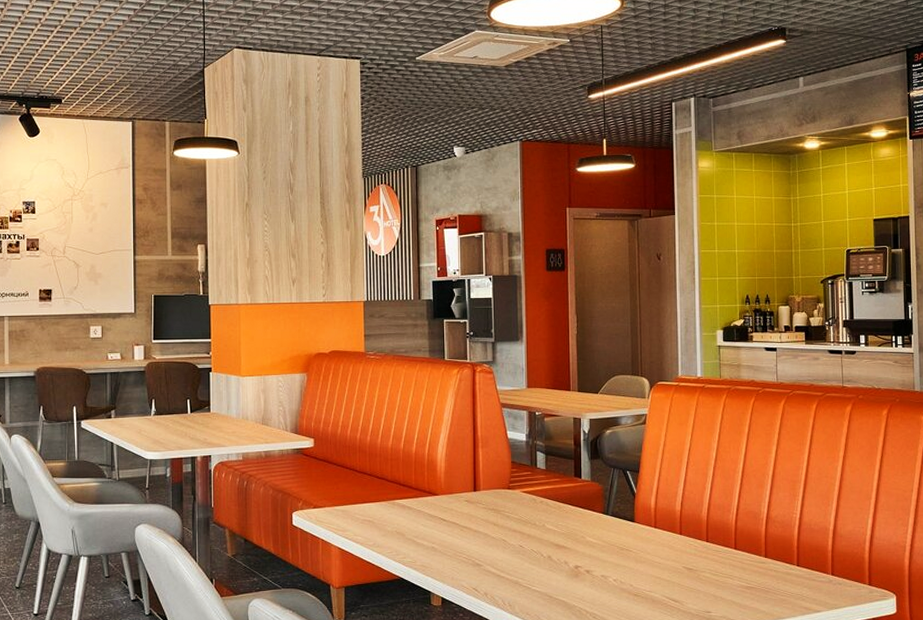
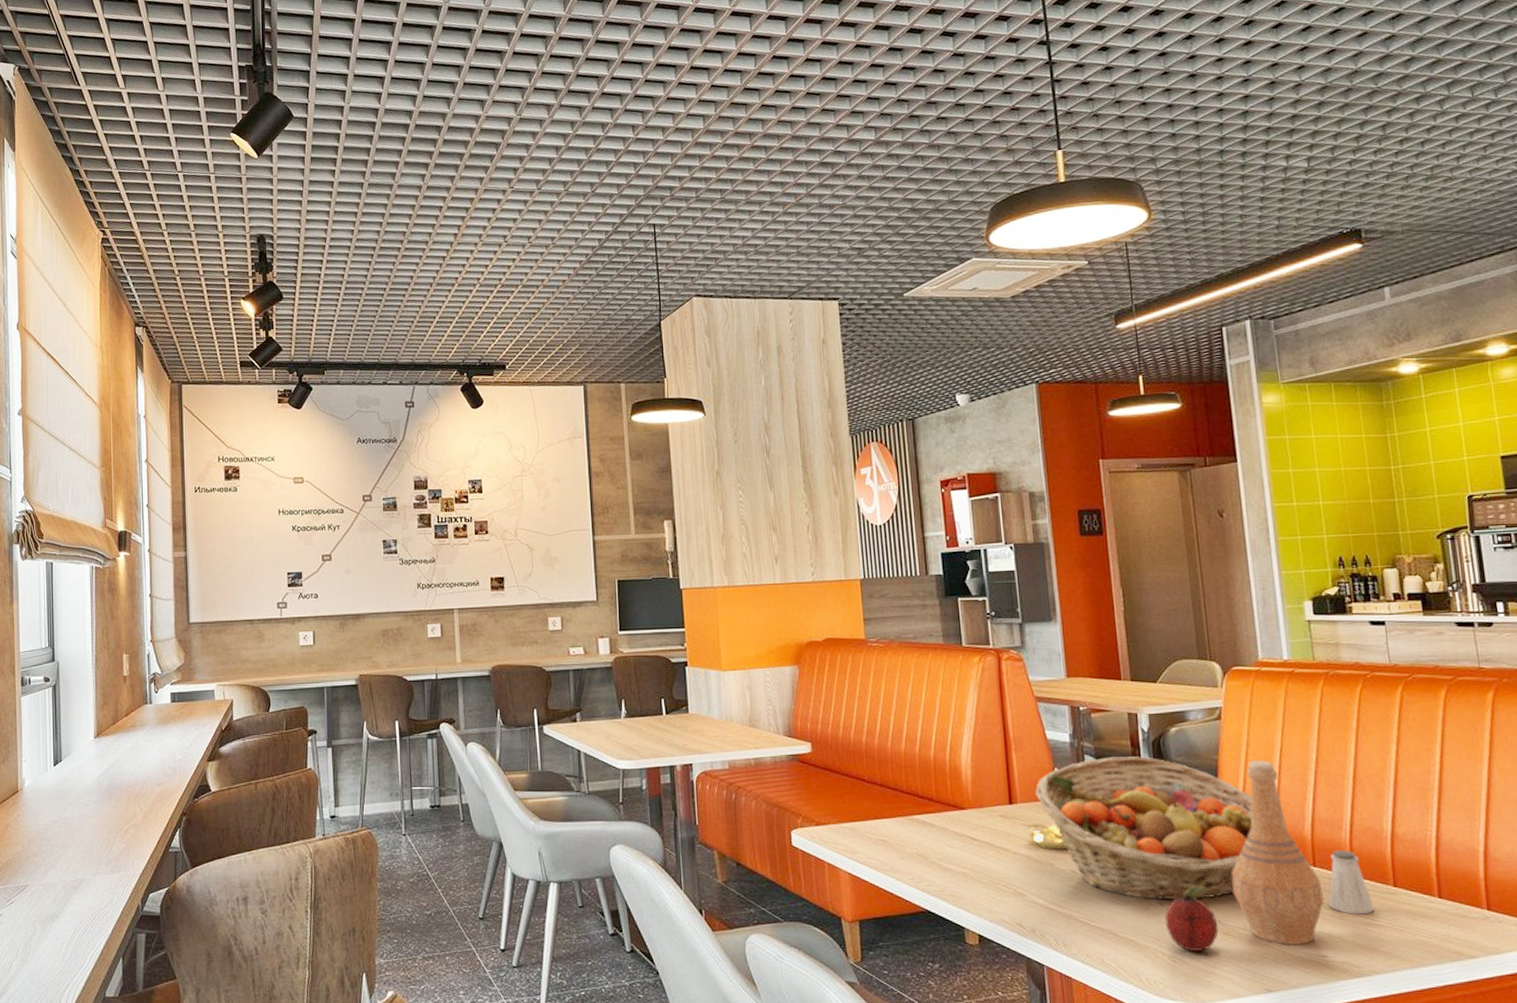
candle holder: none [486,462,519,528] -> present [1026,768,1069,850]
fruit basket: none [496,453,664,568] -> present [1036,756,1253,900]
fruit: none [590,557,630,609] -> present [1165,885,1219,951]
vase: none [644,458,712,604] -> present [1232,760,1324,945]
saltshaker: none [715,529,749,579] -> present [1328,850,1375,915]

